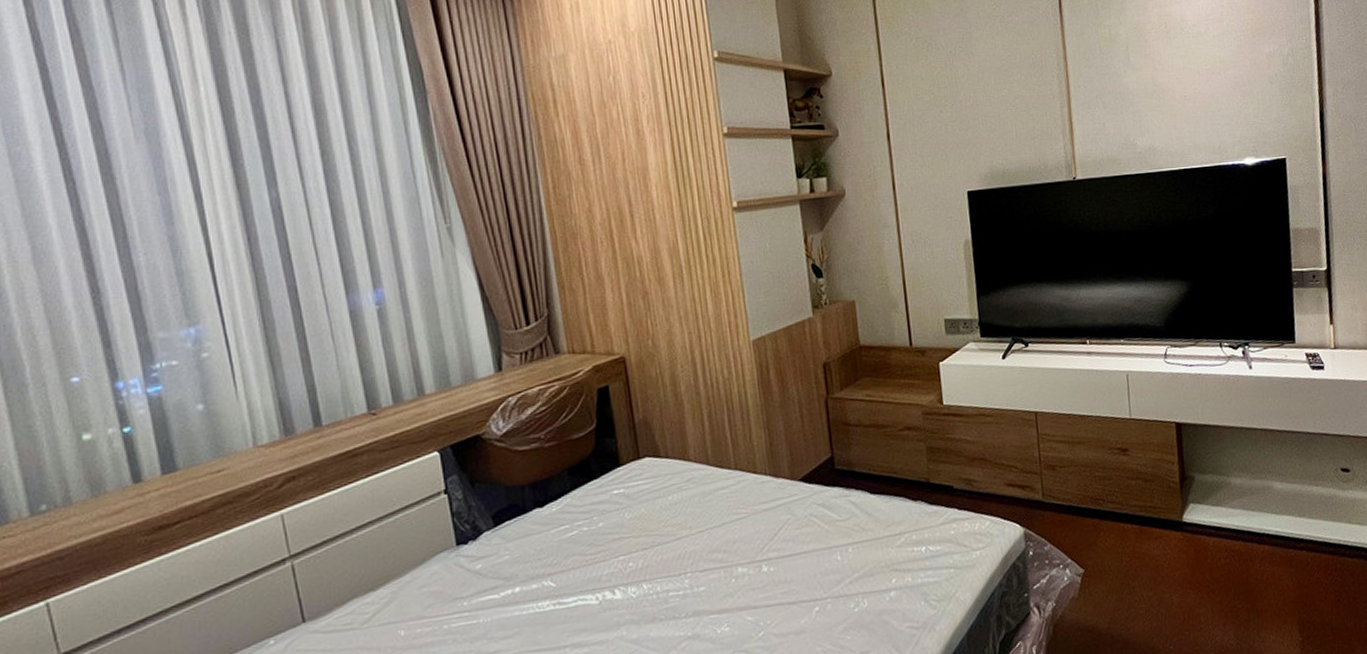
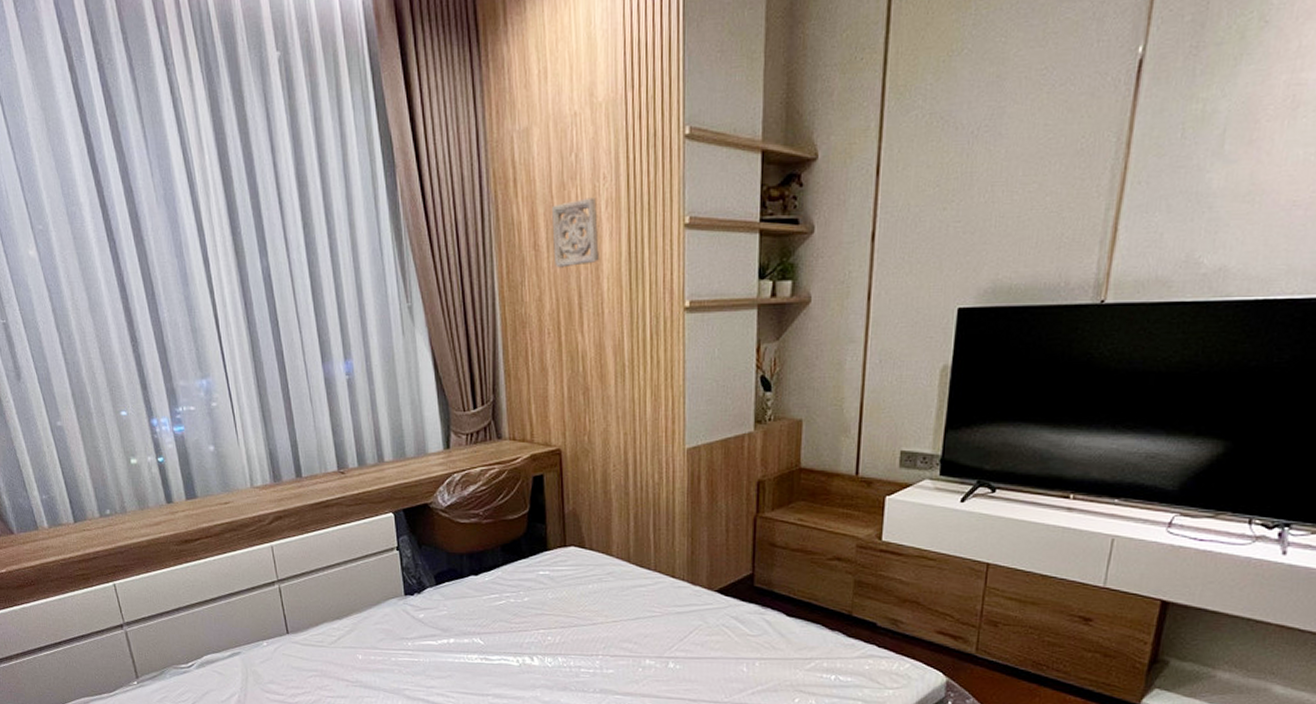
wall ornament: none [595,114,646,180] -> present [552,197,599,268]

